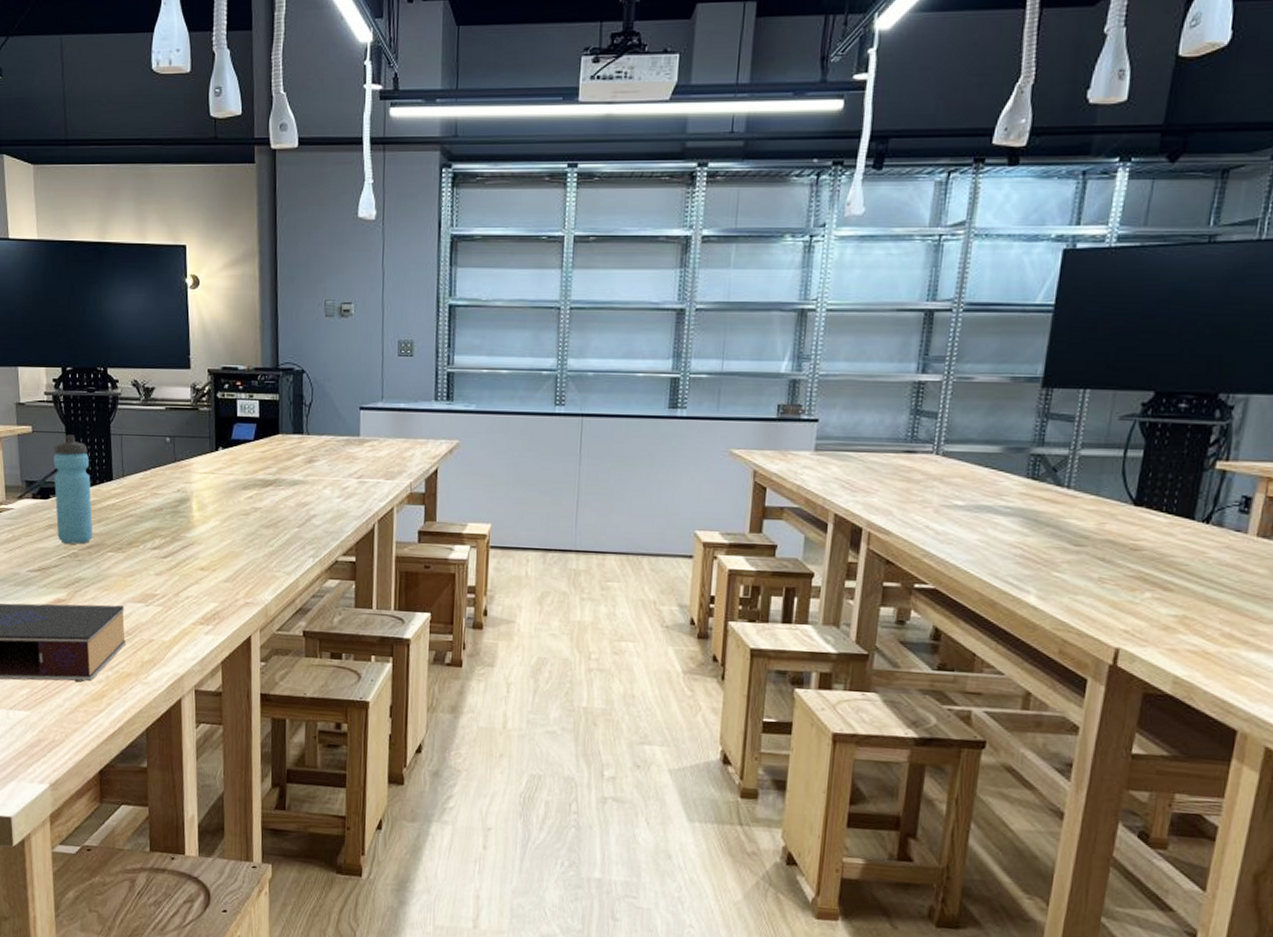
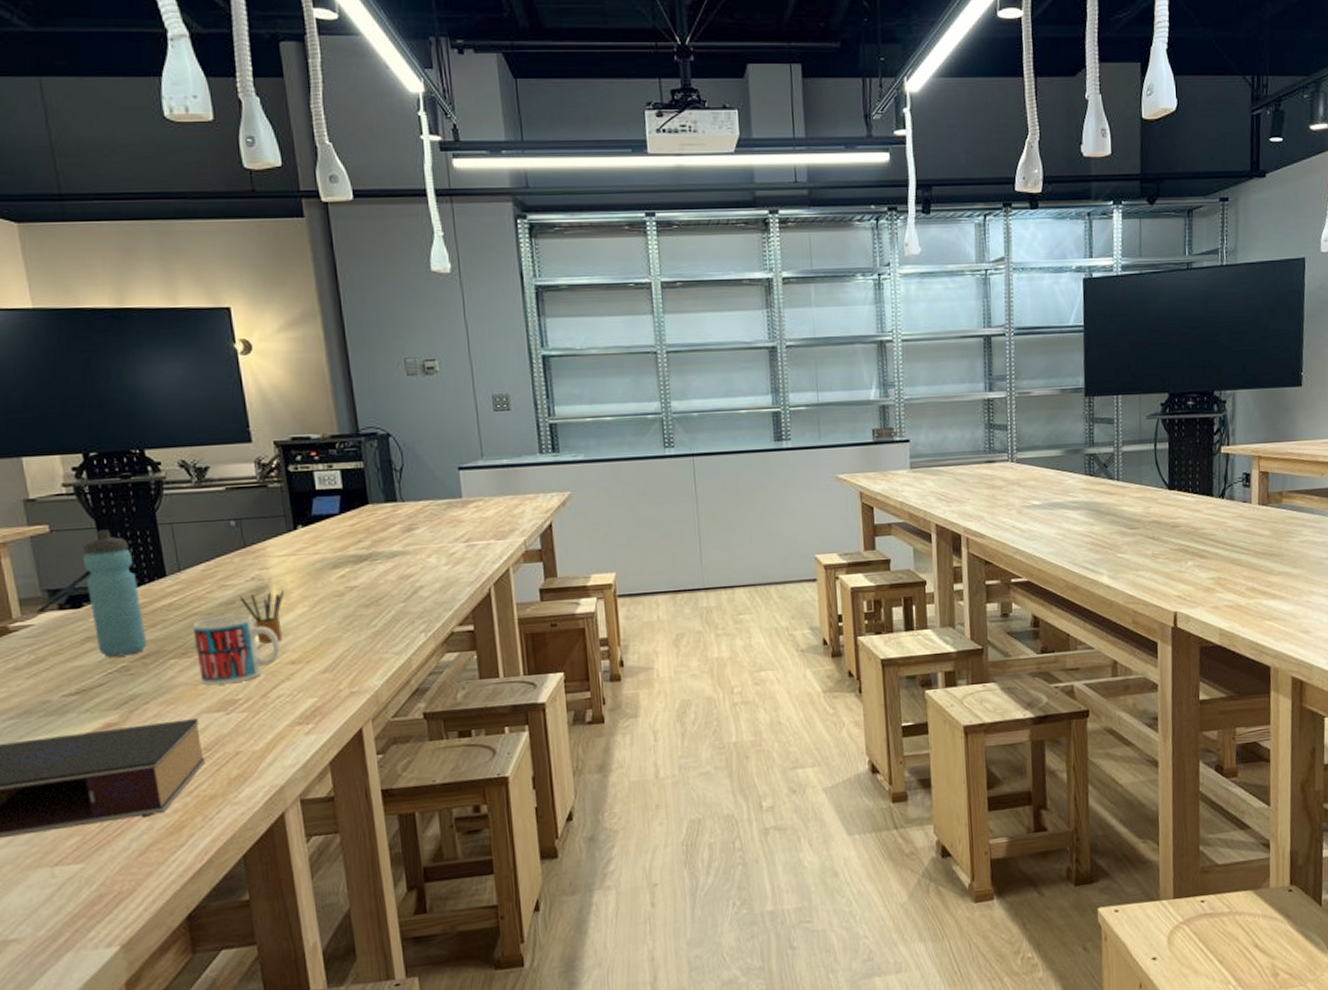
mug: none [128,520,194,580] -> present [192,615,281,686]
pencil box: none [166,503,202,548] -> present [238,589,285,643]

